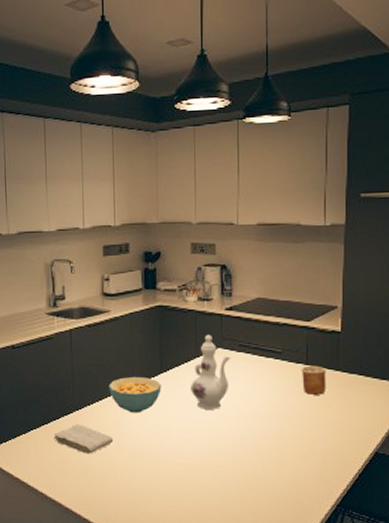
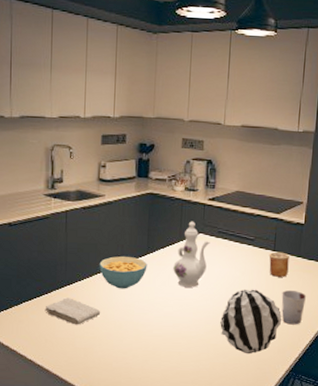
decorative ball: none [249,409,323,485] -> present [220,289,282,354]
cup: none [320,409,350,451] -> present [281,289,306,325]

